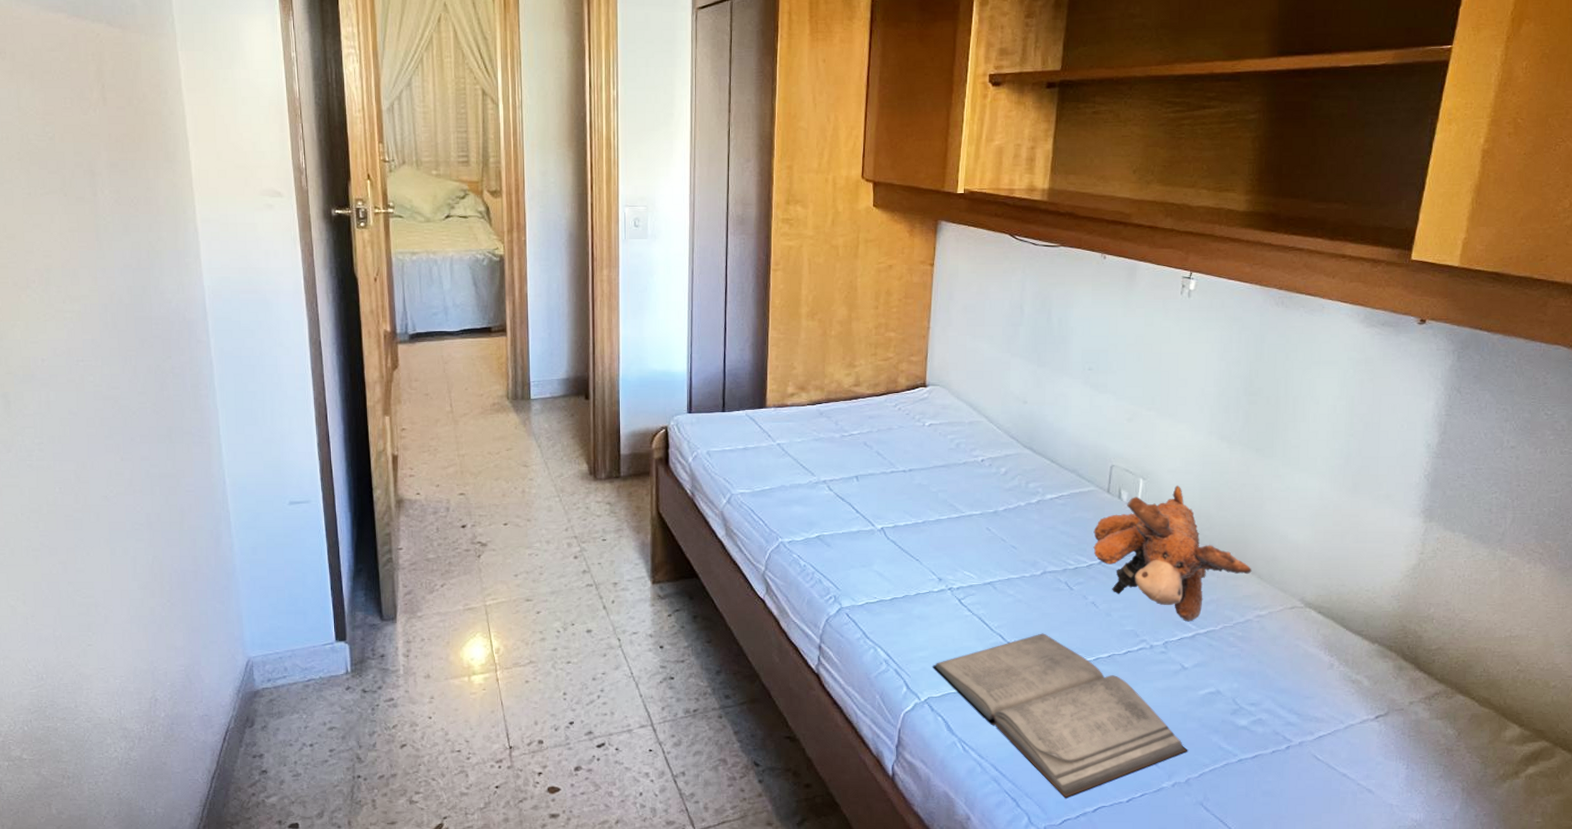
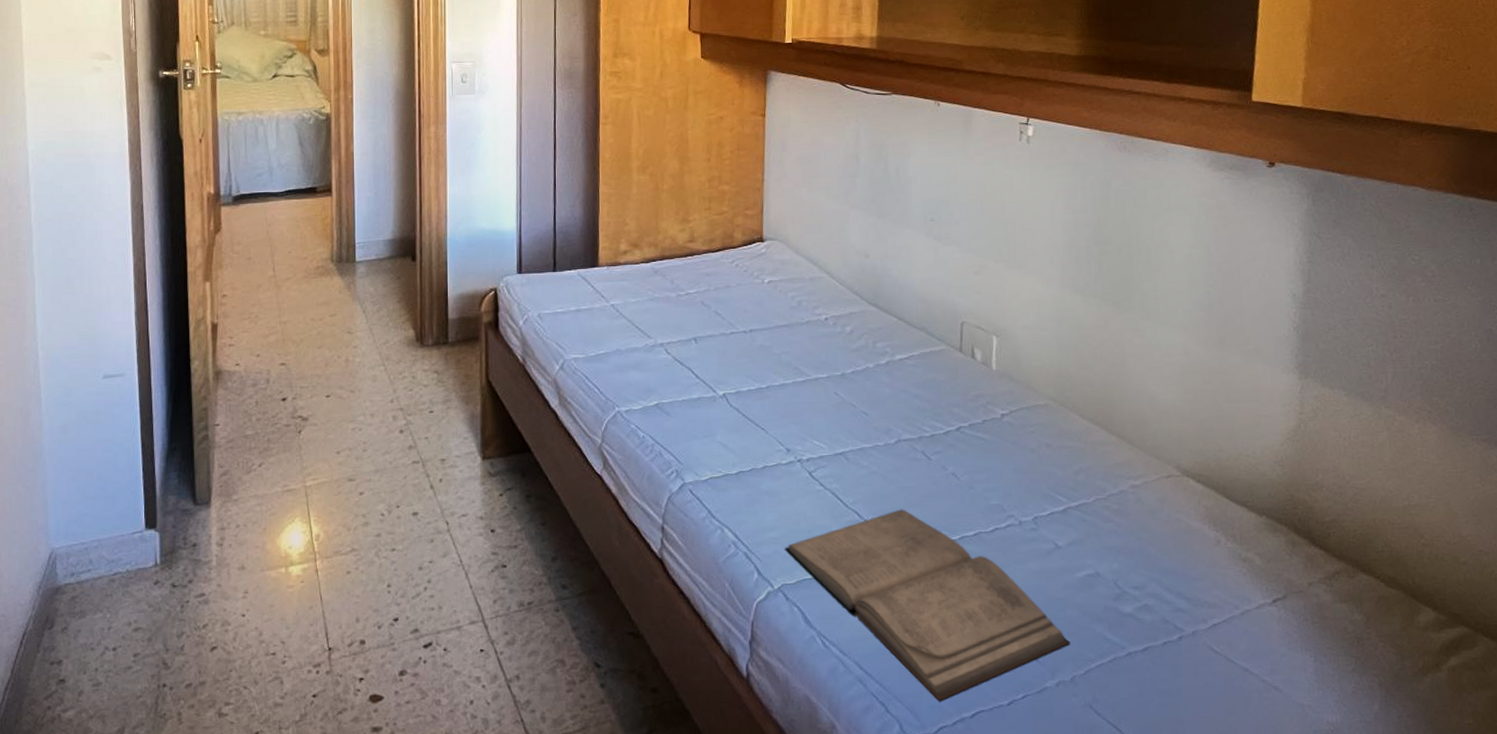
stuffed animal: present [1093,485,1252,622] -> none [948,342,1121,494]

